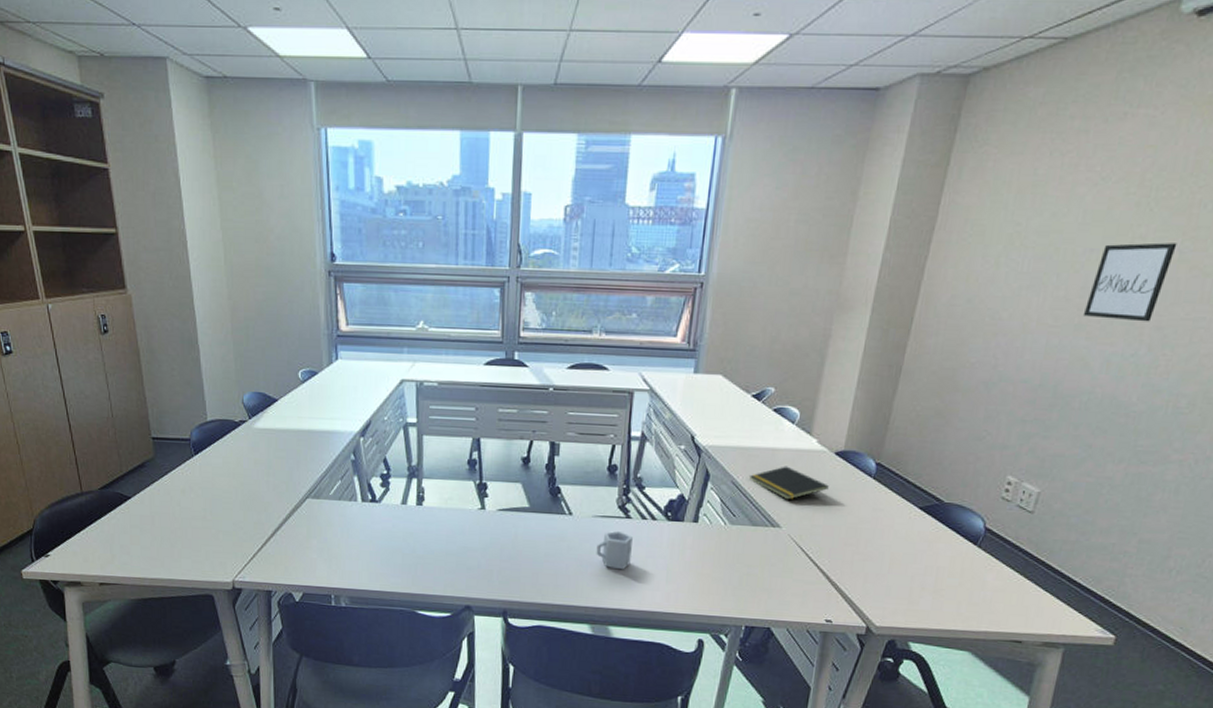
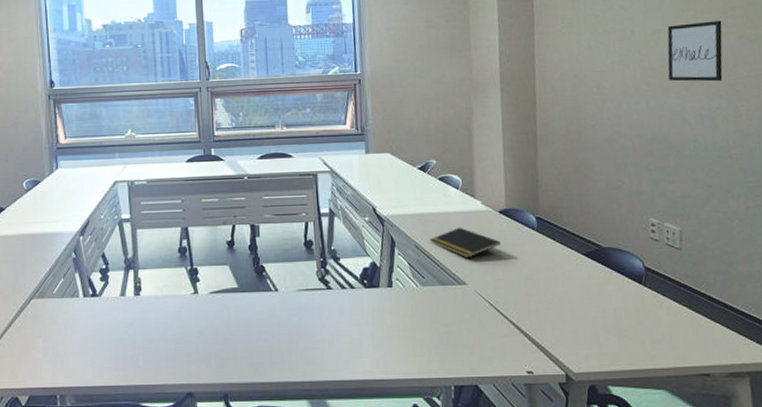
cup: present [596,530,633,570] -> none [304,302,338,341]

